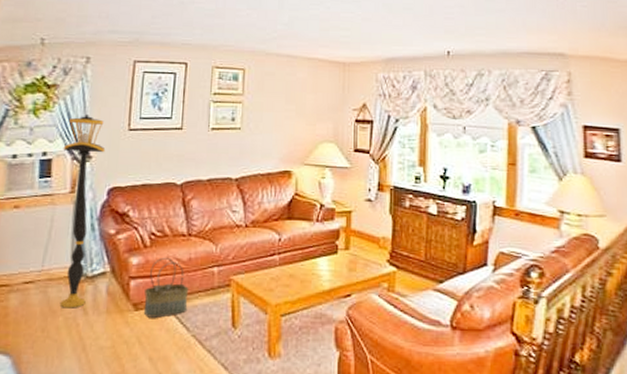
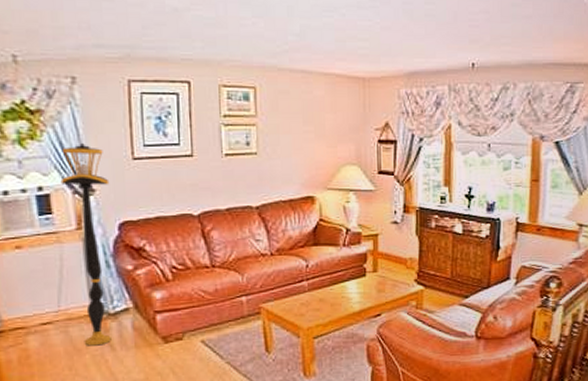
basket: present [143,257,189,318] -> none [172,289,218,349]

